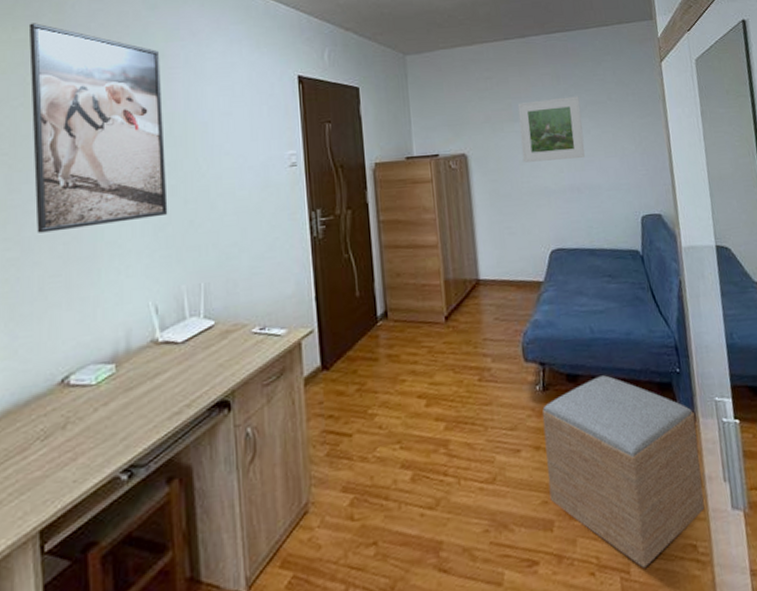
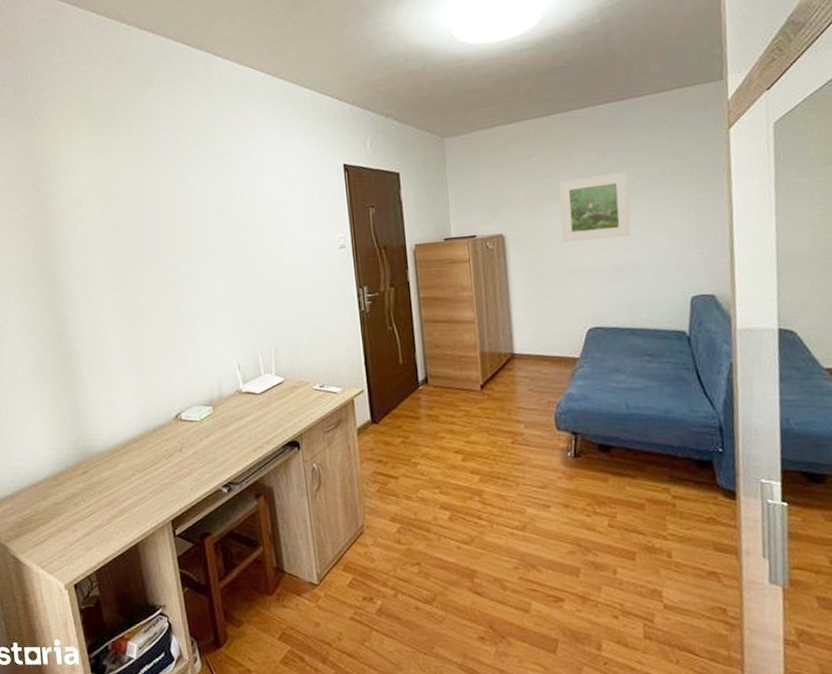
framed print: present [28,23,168,233] -> none [125,129,242,304]
ottoman: present [542,375,705,569] -> none [572,448,739,620]

